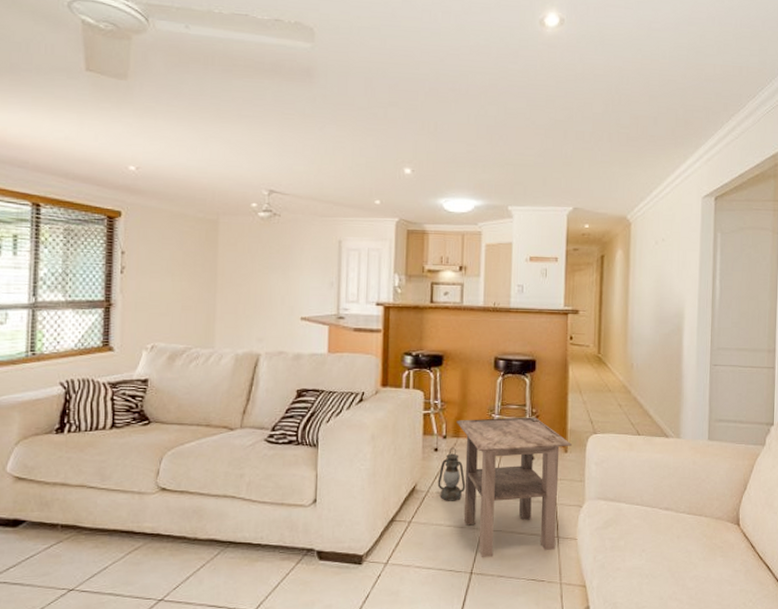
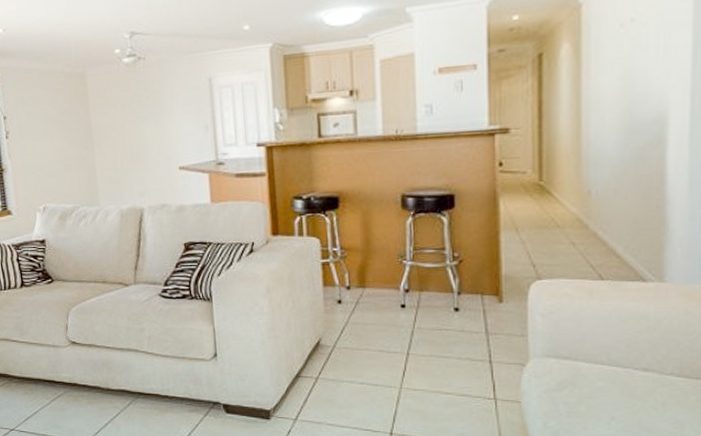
lantern: present [437,447,466,501] -> none [344,299,378,357]
side table: present [457,417,572,558] -> none [361,262,508,419]

